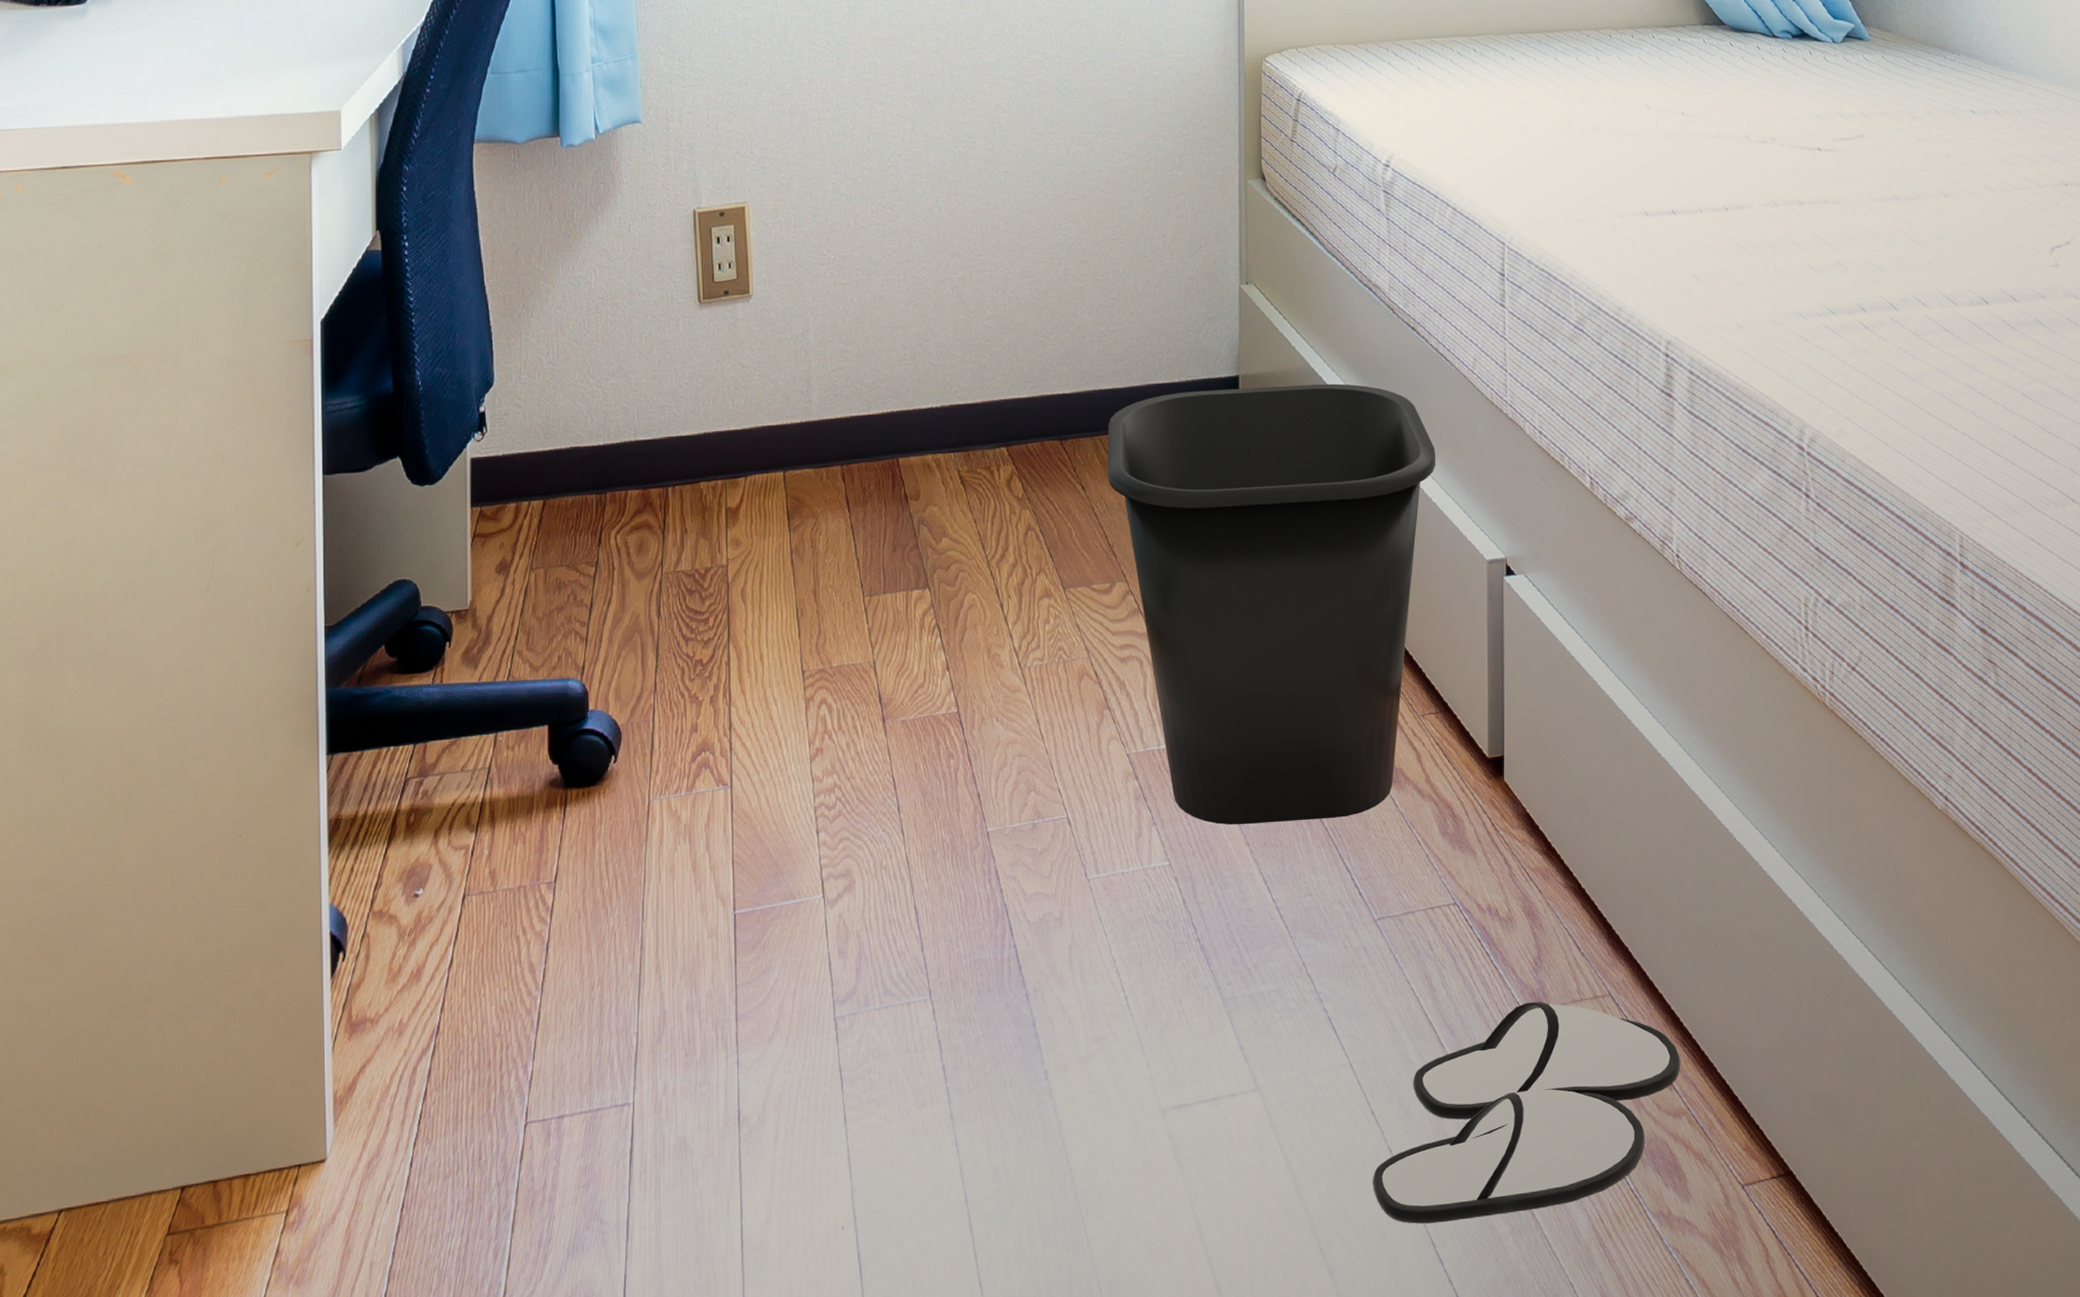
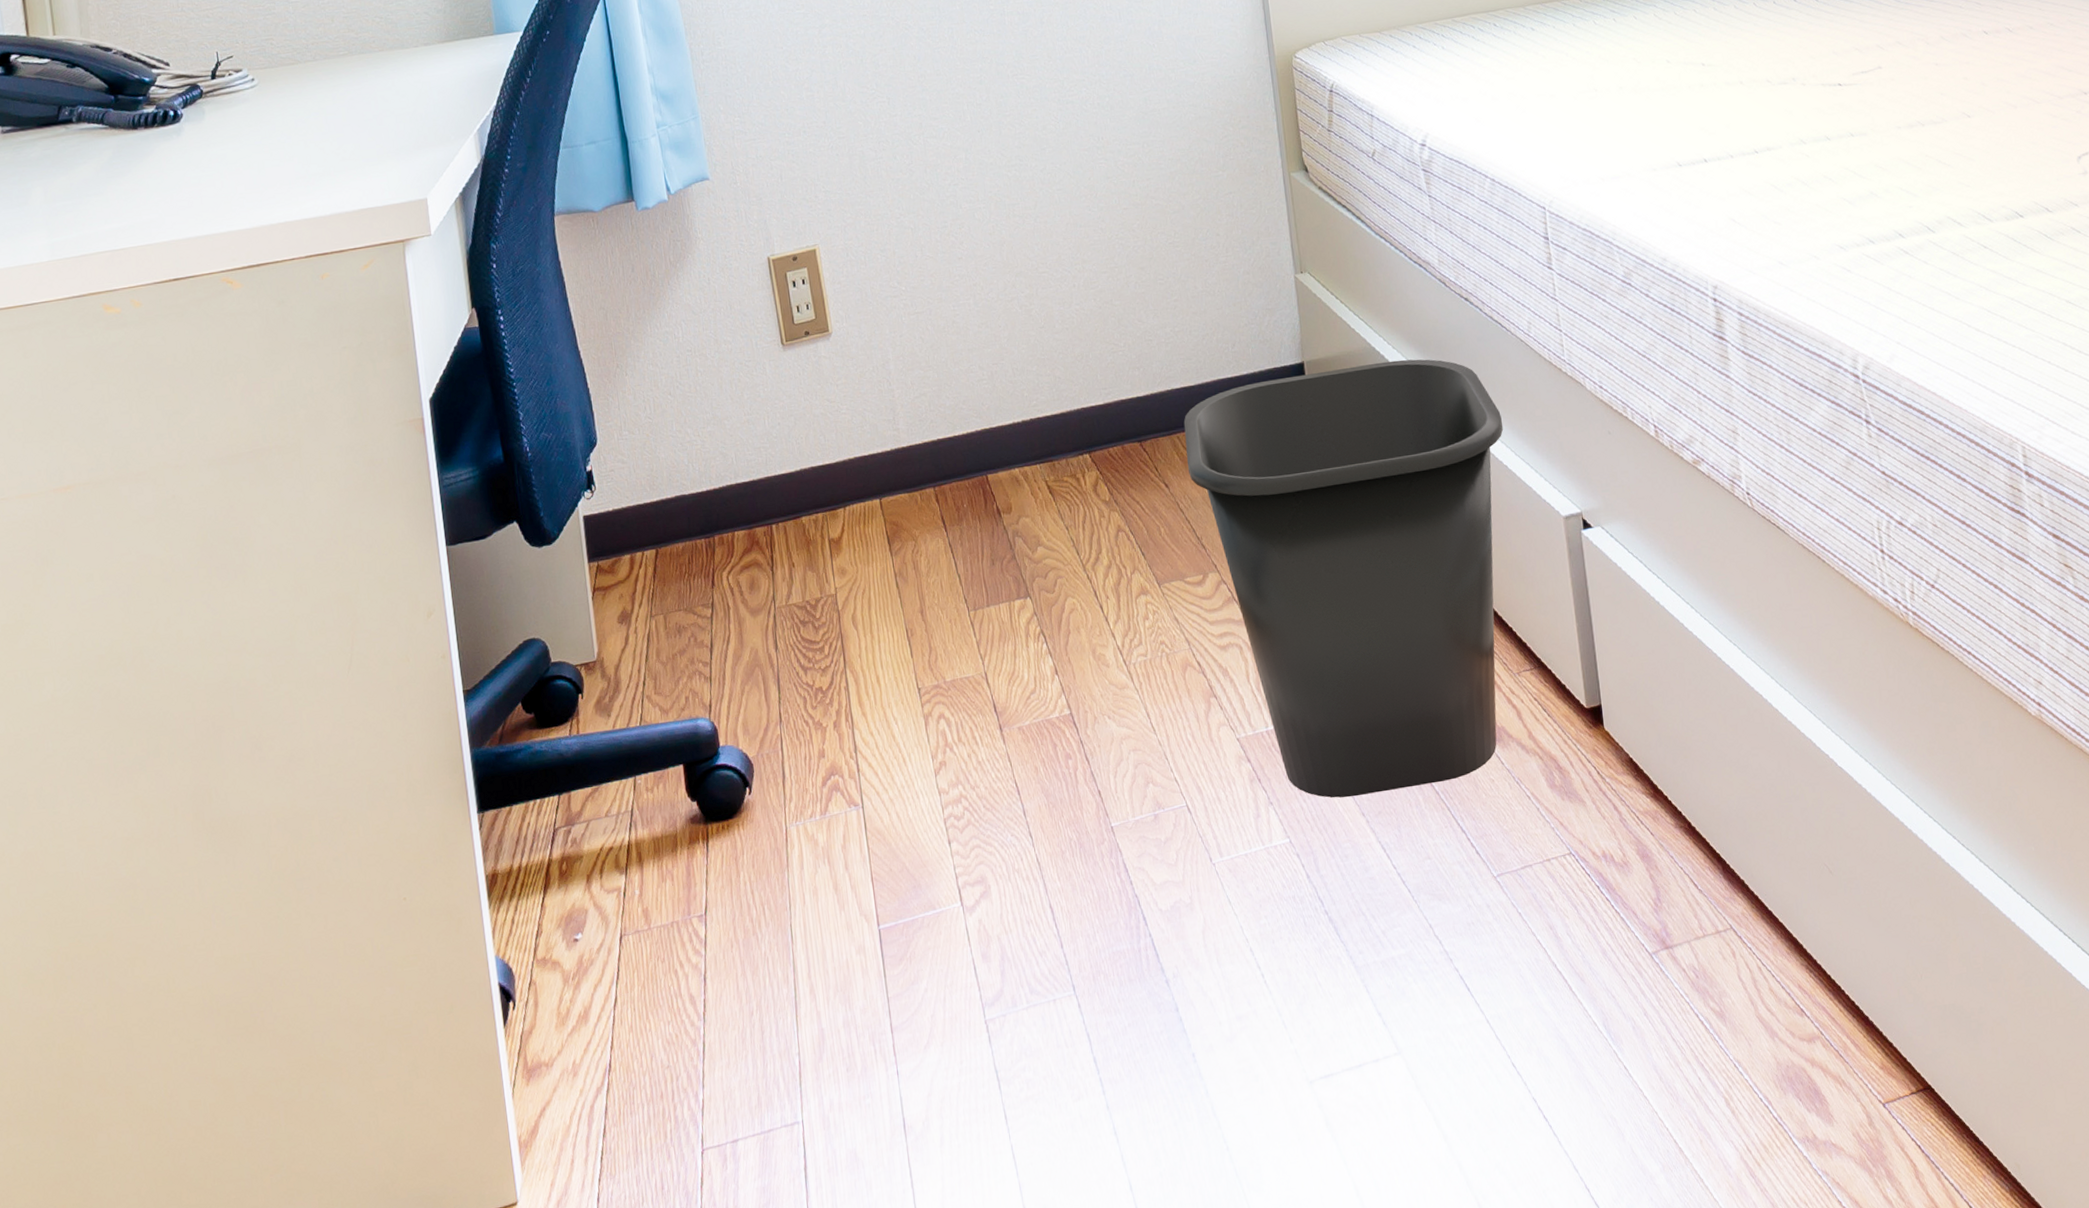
slippers: present [1373,1001,1681,1224] -> none [1521,941,1809,1171]

